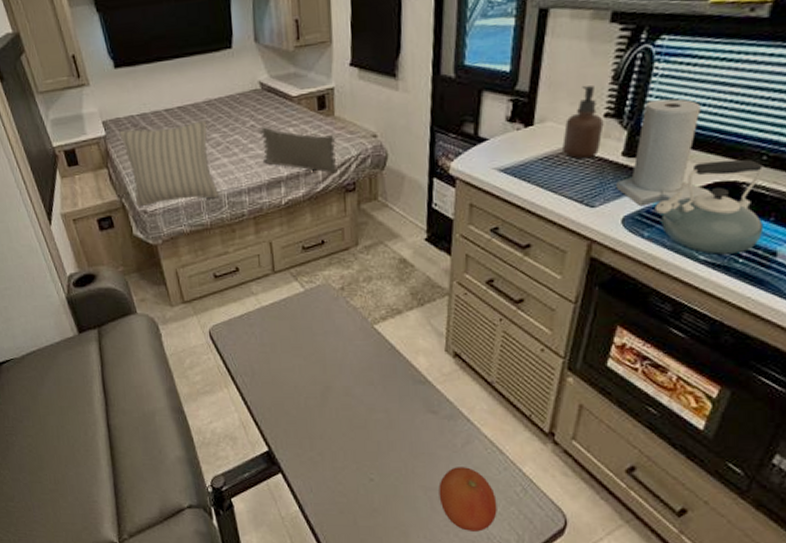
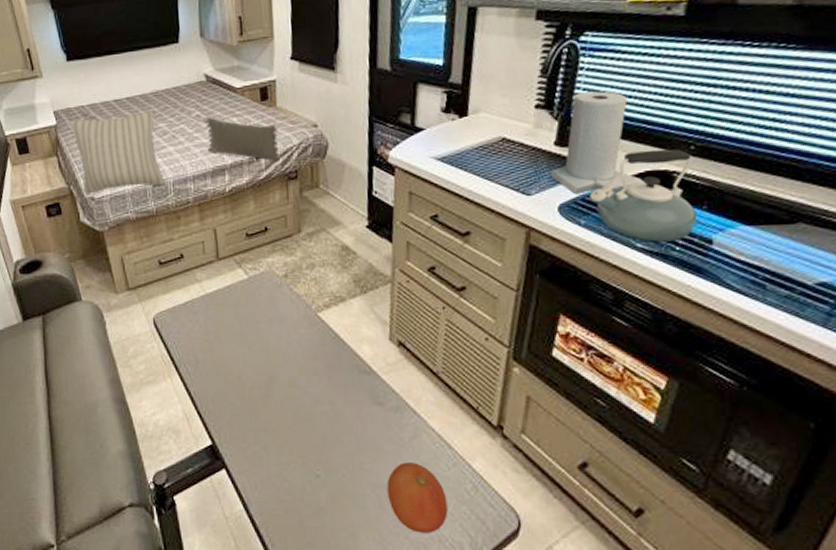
soap dispenser: present [562,86,604,159] -> none [496,79,535,149]

